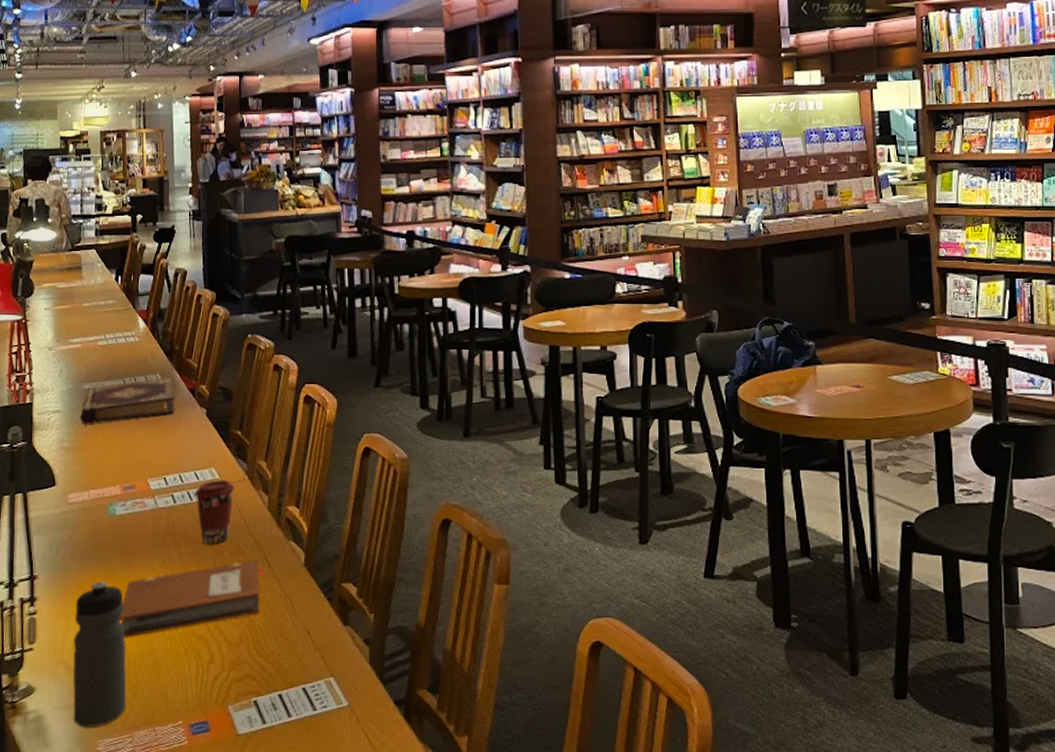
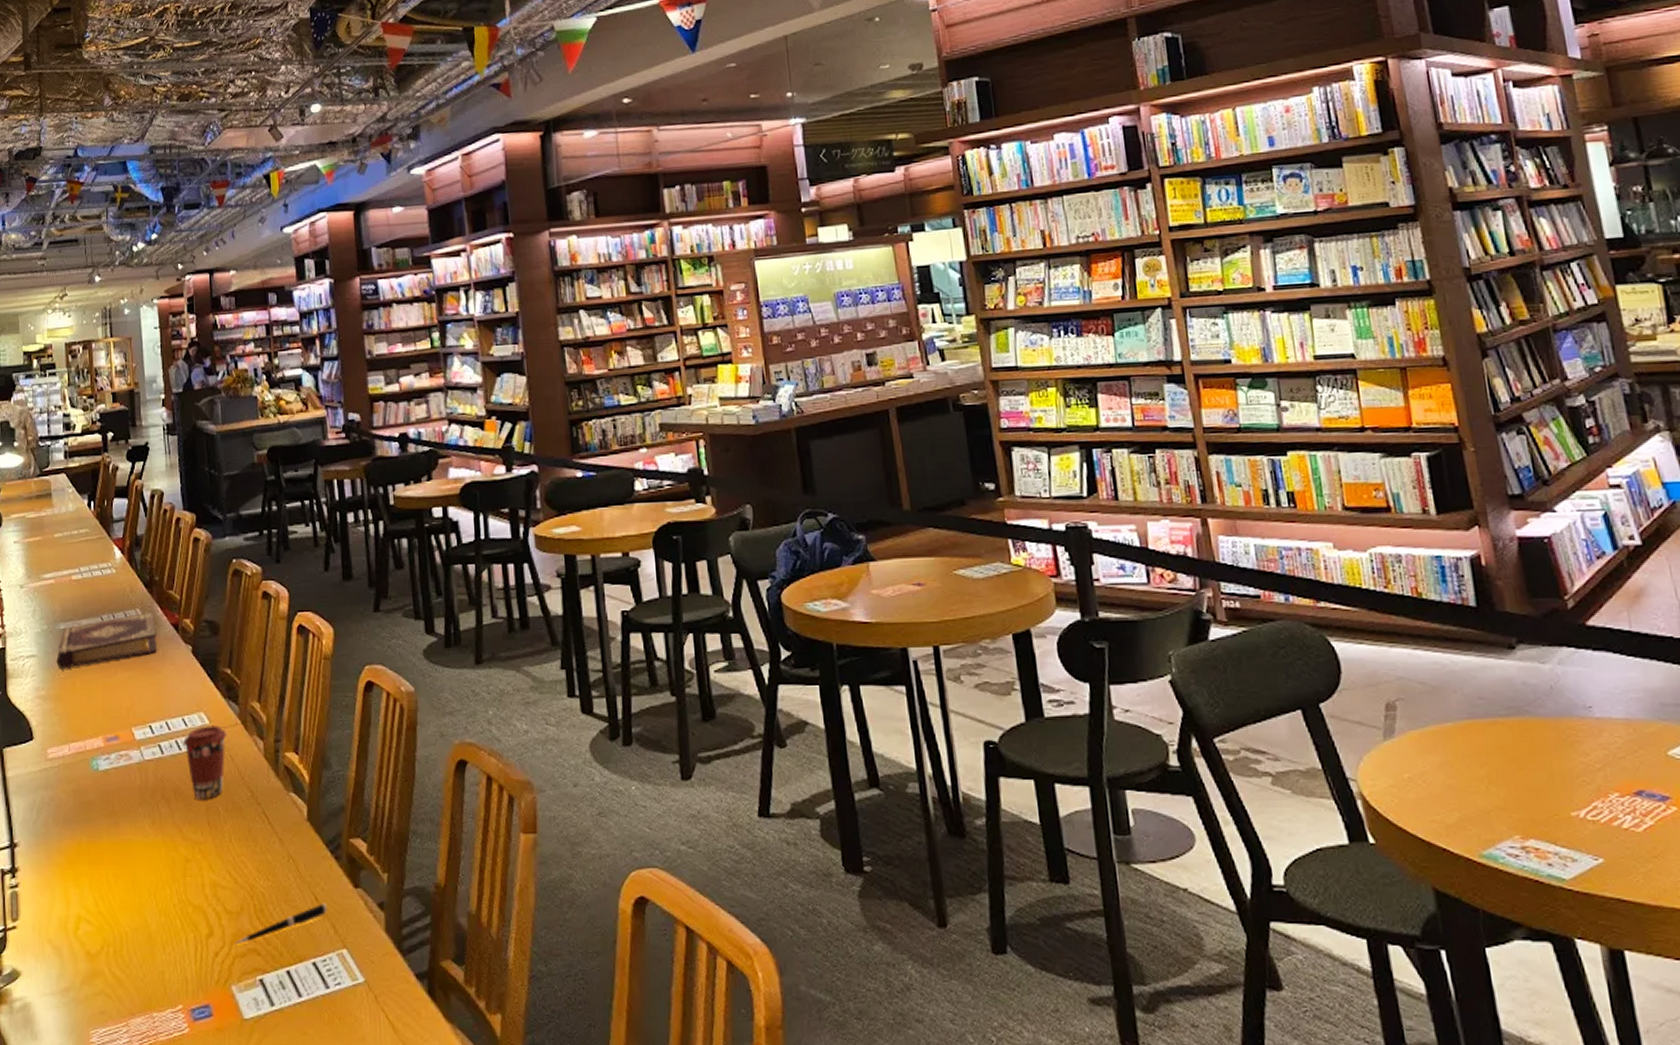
water bottle: present [73,581,127,727] -> none [59,846,120,1016]
notebook: present [119,559,265,638] -> none [108,815,265,911]
pen: none [233,637,318,671] -> present [235,902,327,945]

